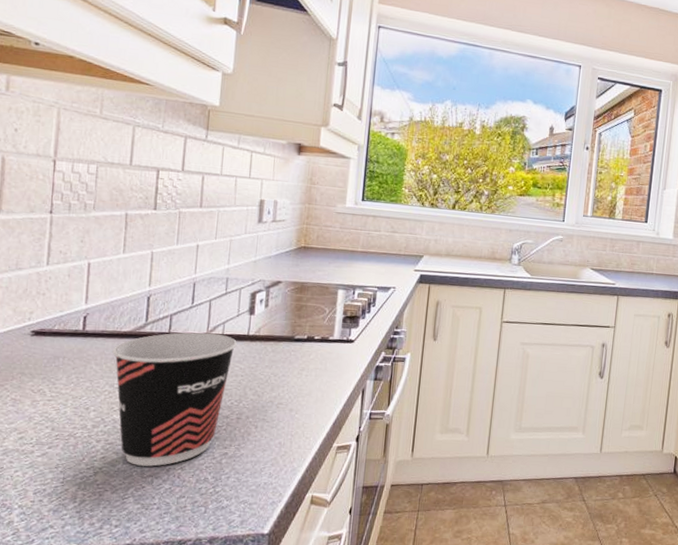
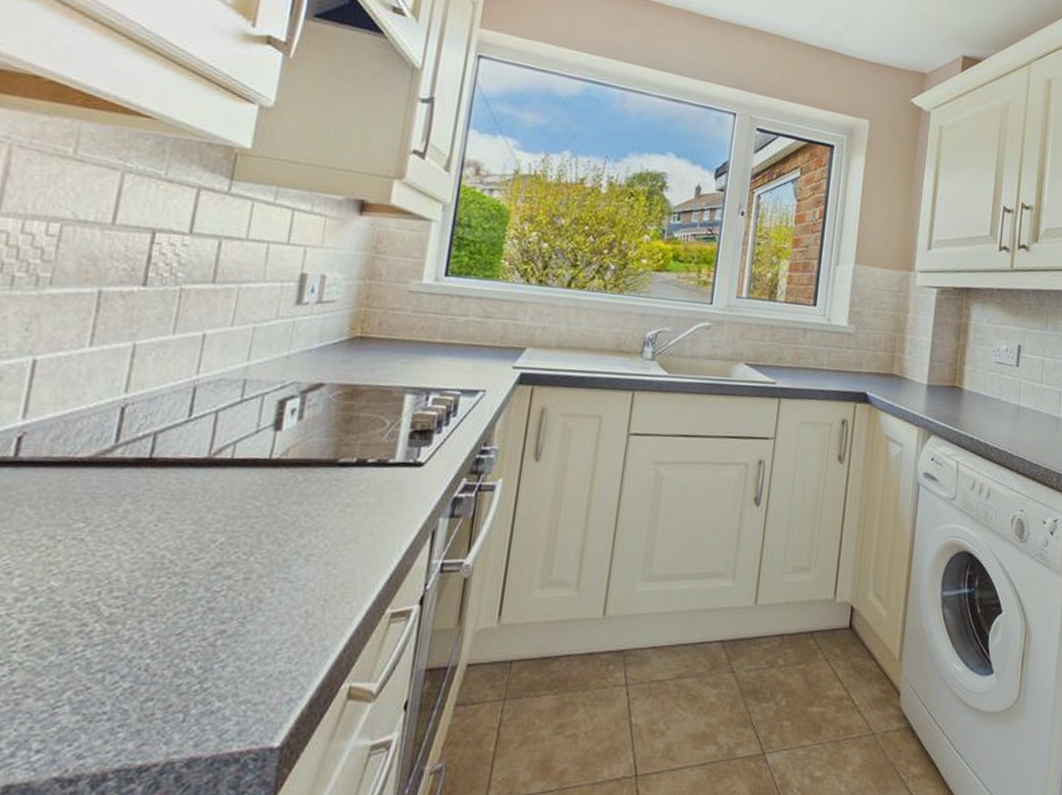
cup: present [112,332,237,467] -> none [57,456,253,656]

